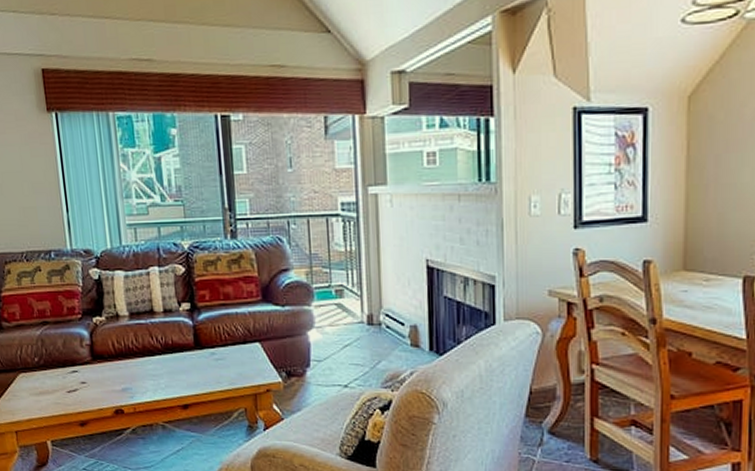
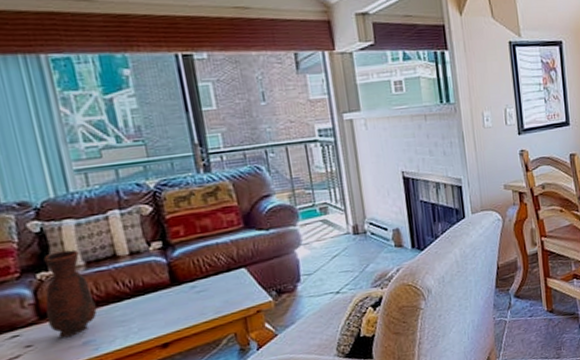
vase: none [97,300,135,381] -> present [43,249,98,338]

